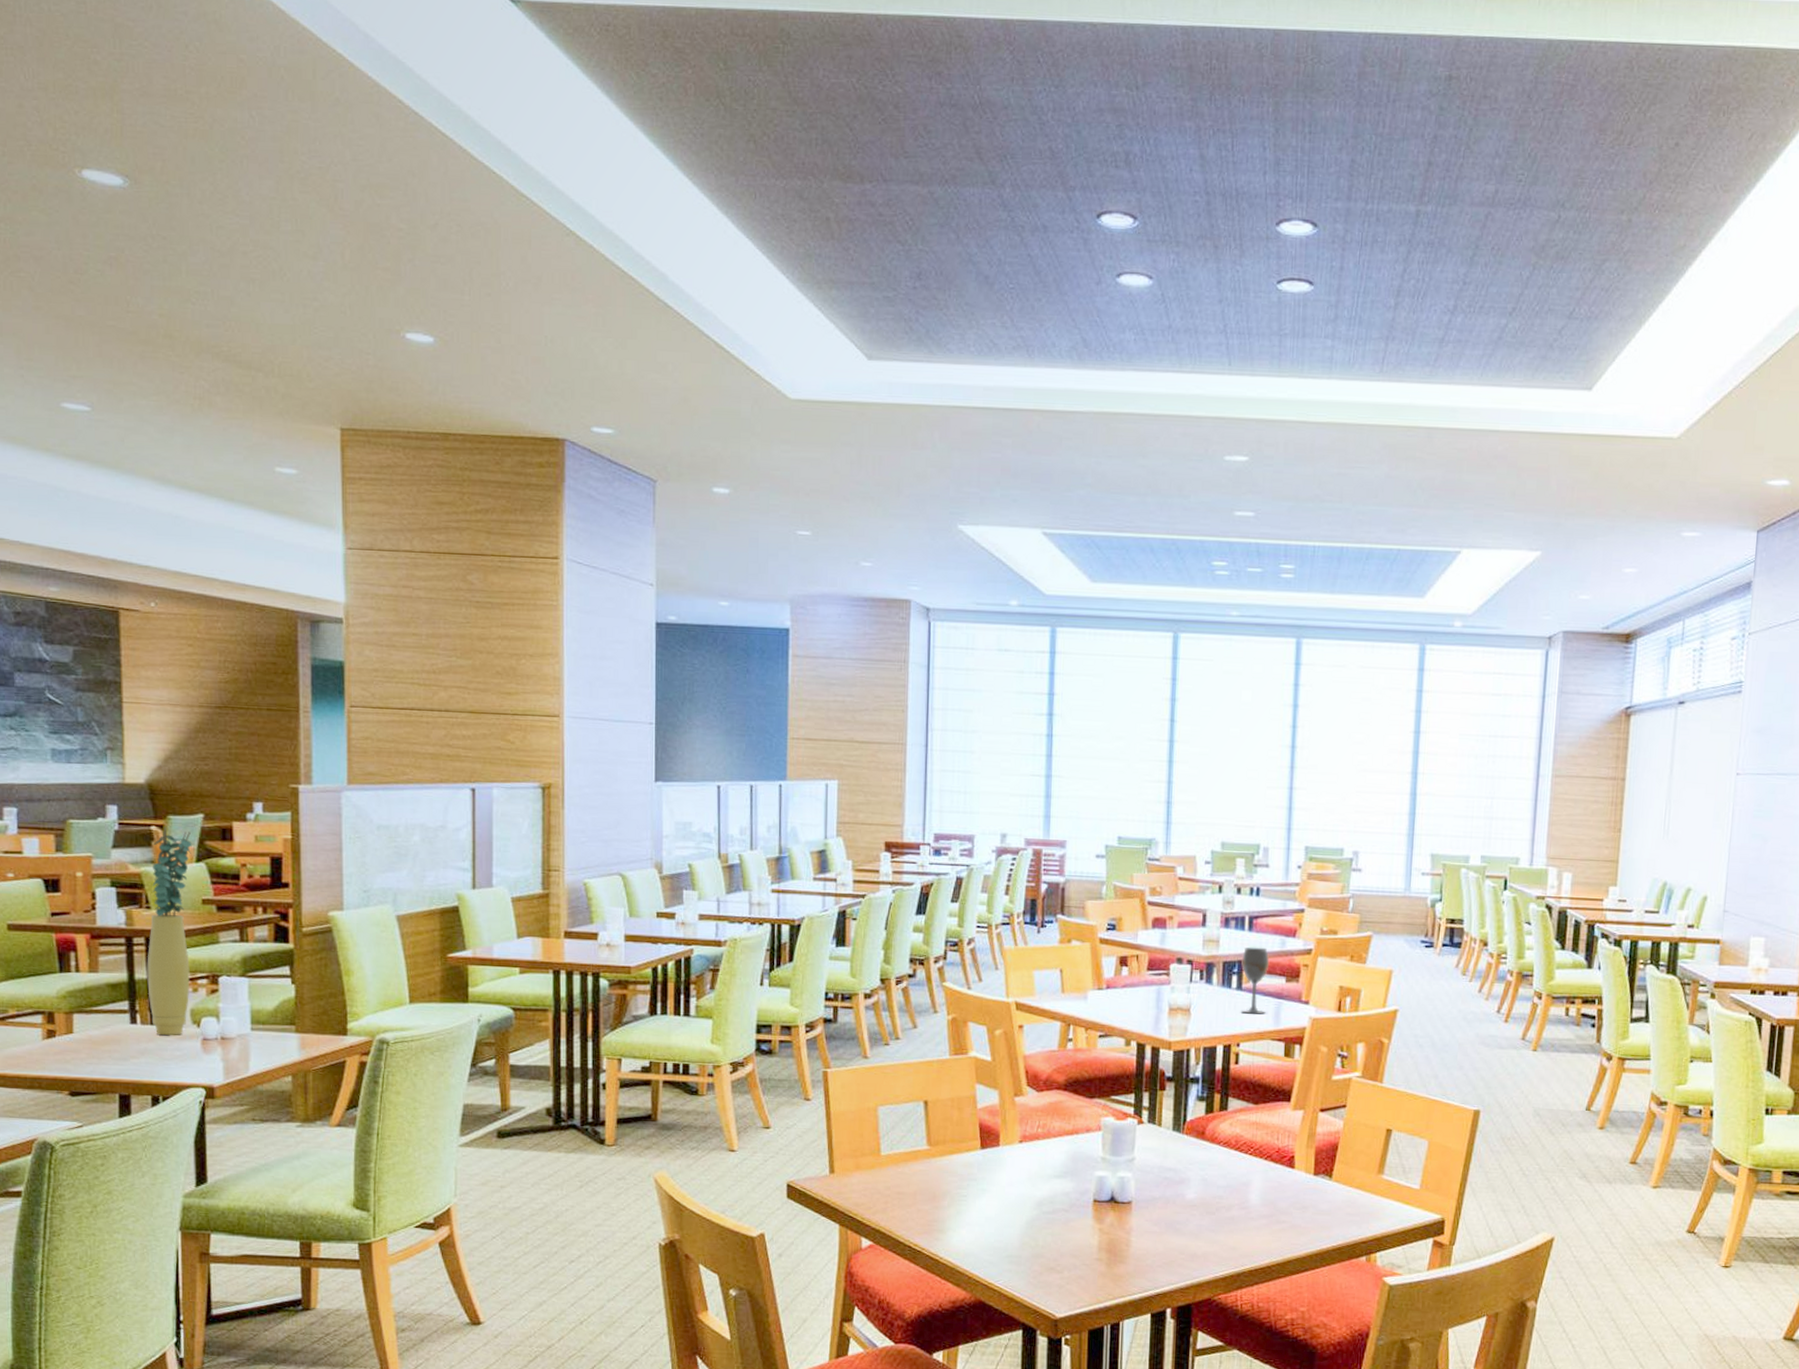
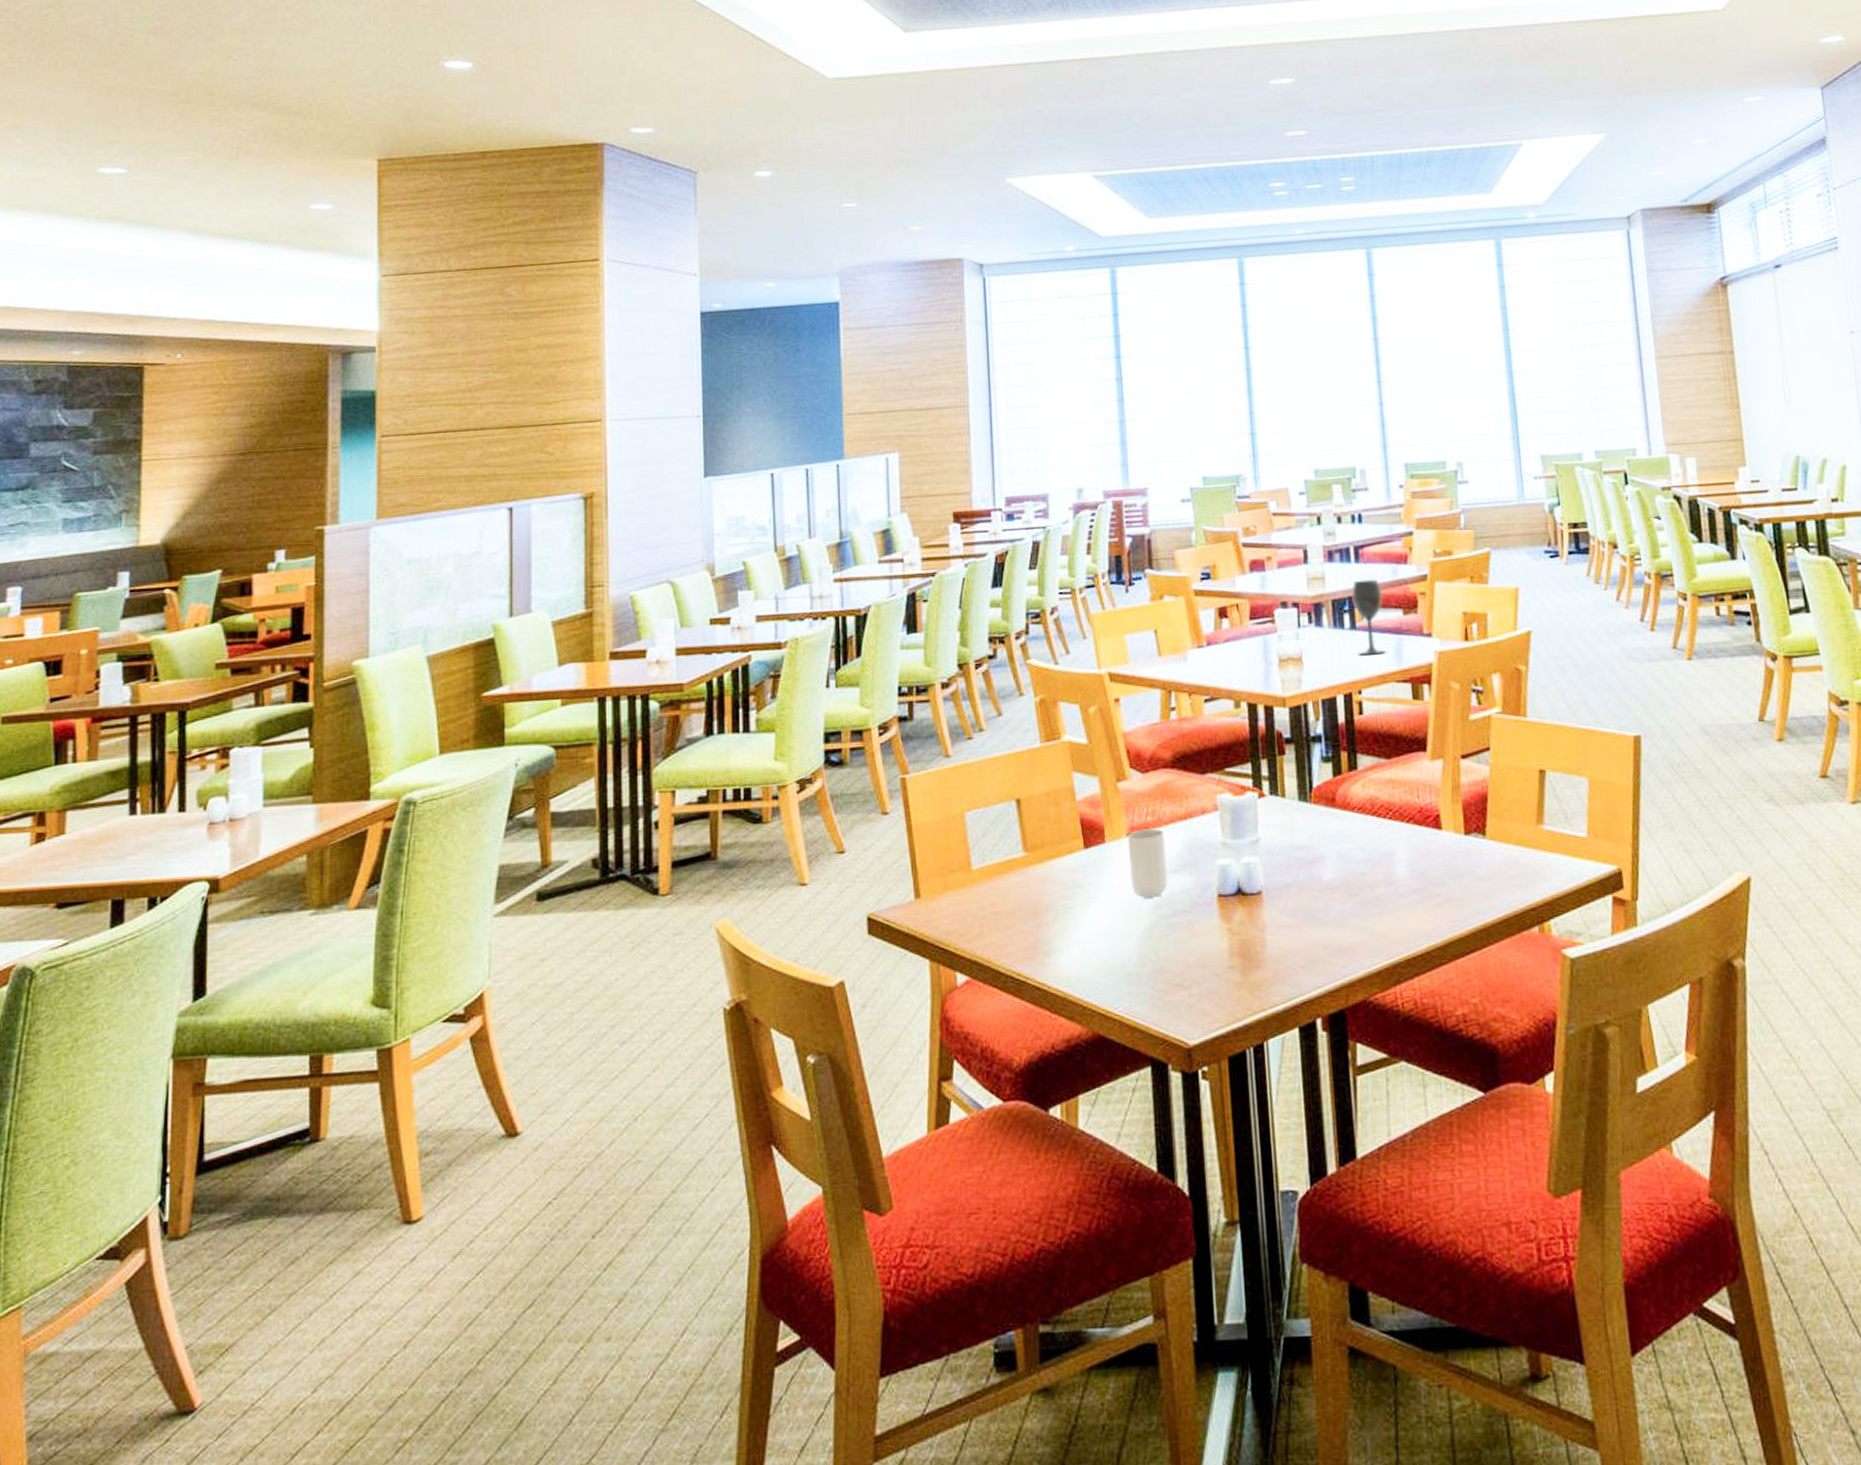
vase: present [147,827,193,1036] -> none [151,589,209,825]
cup: none [1019,1139,1053,1196] -> present [1128,828,1168,898]

